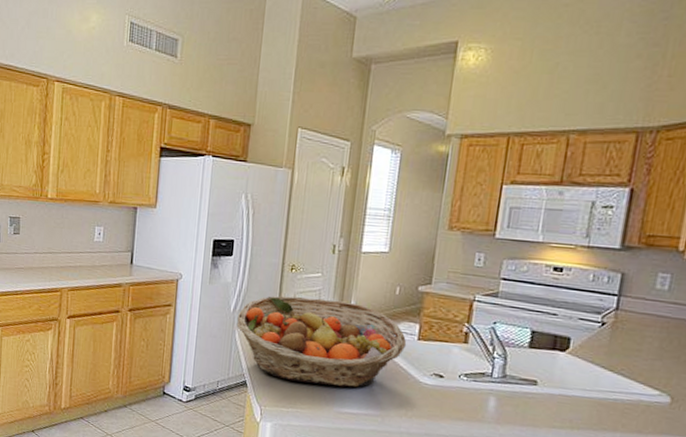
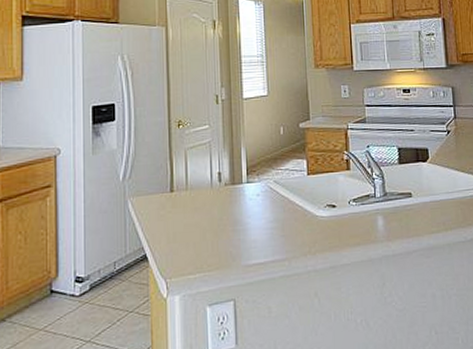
fruit basket: present [236,296,407,388] -> none [128,149,299,243]

